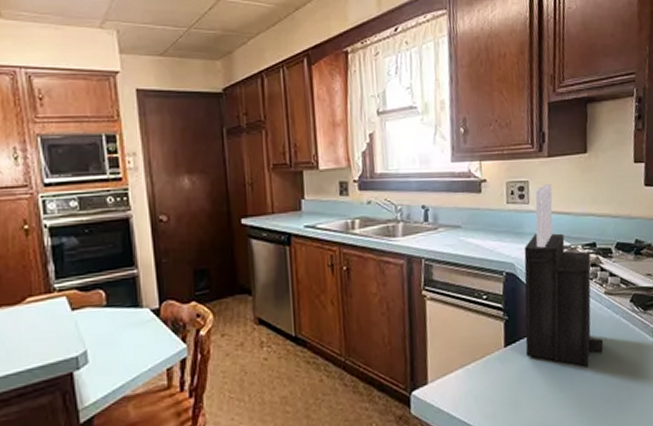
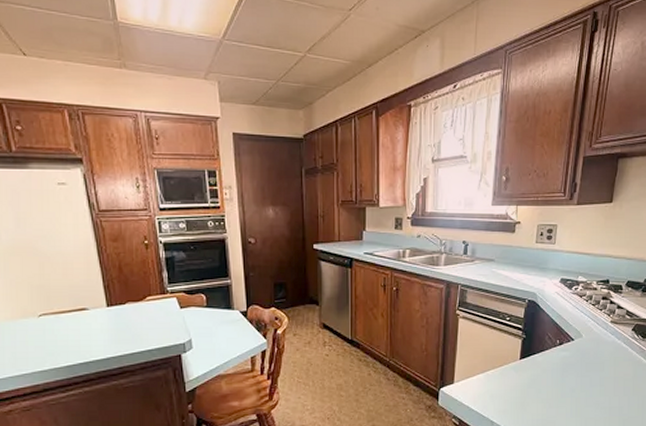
knife block: present [524,184,604,367] -> none [537,228,604,380]

